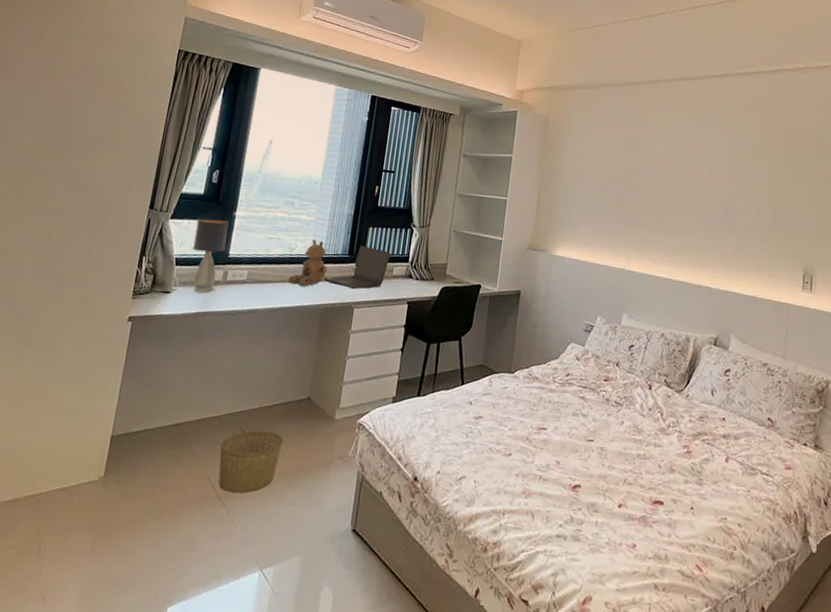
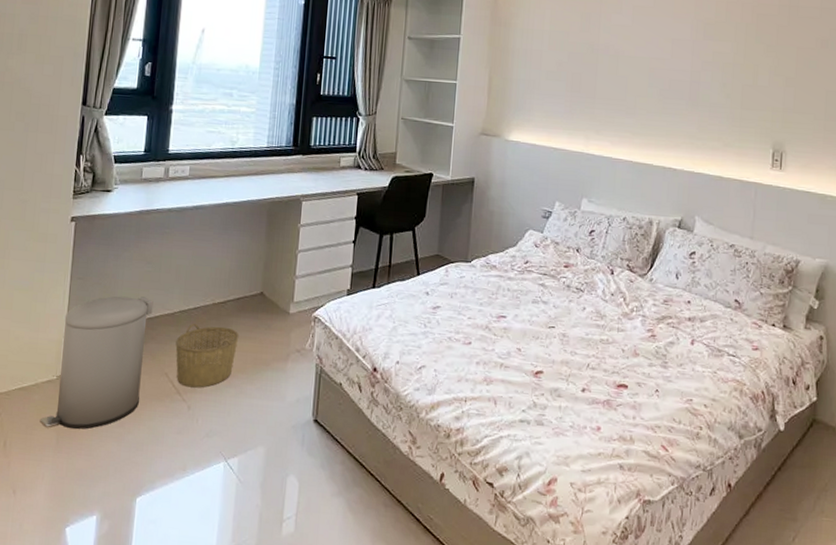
pedal bin: none [77,397,202,533] -> present [39,296,154,429]
table lamp: present [192,218,229,294] -> none [130,113,166,191]
teddy bear: present [288,239,328,288] -> none [232,131,272,182]
laptop: present [324,245,391,290] -> none [269,136,337,183]

